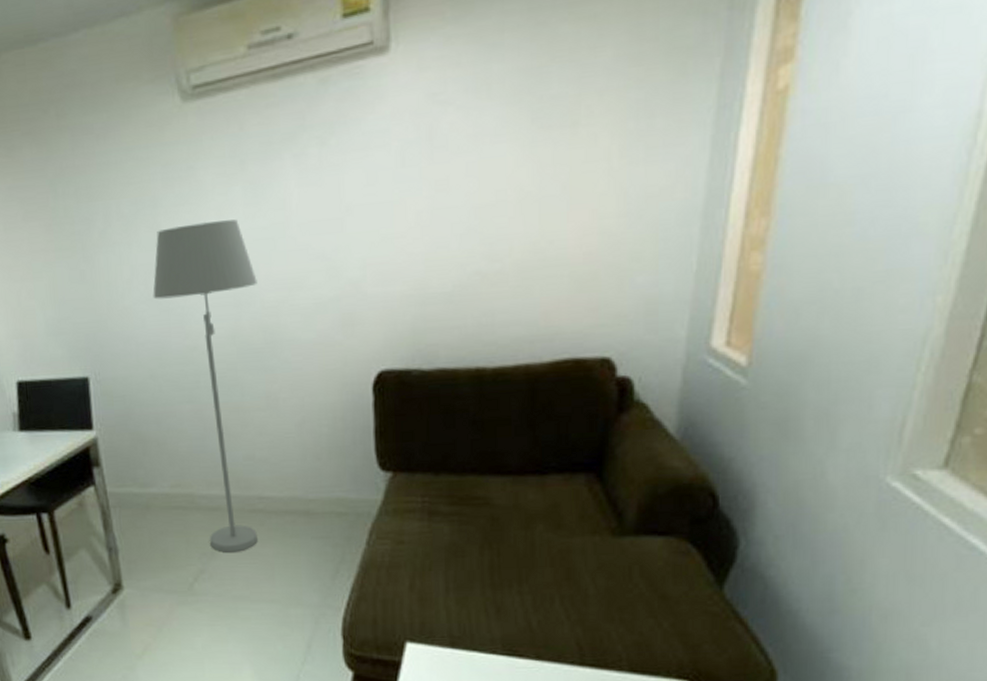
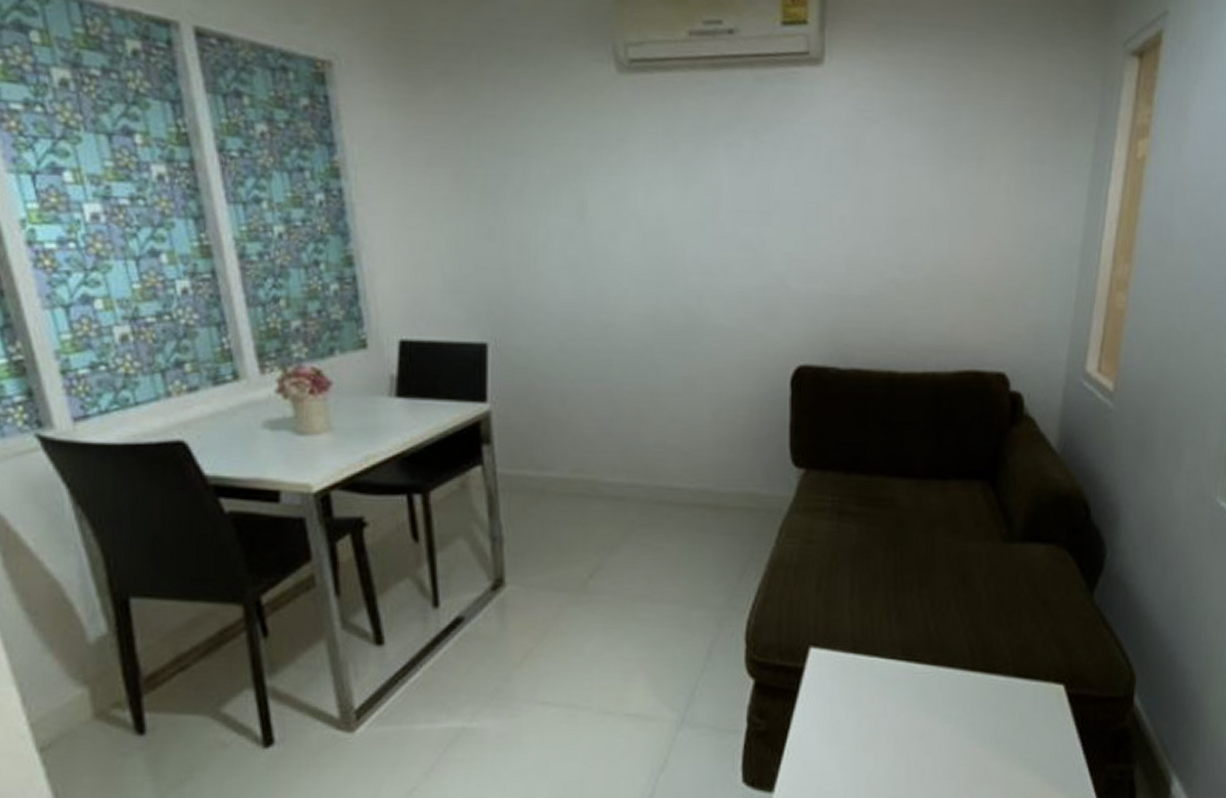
floor lamp: present [153,219,257,552] -> none [569,195,682,547]

